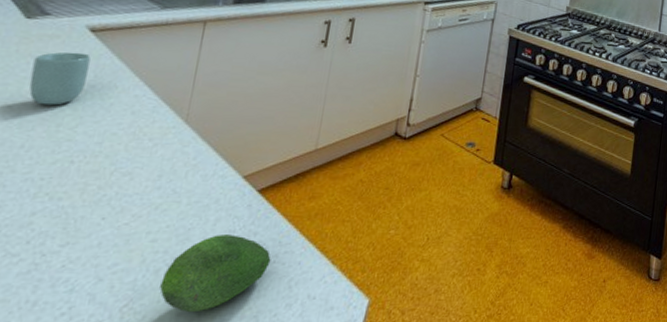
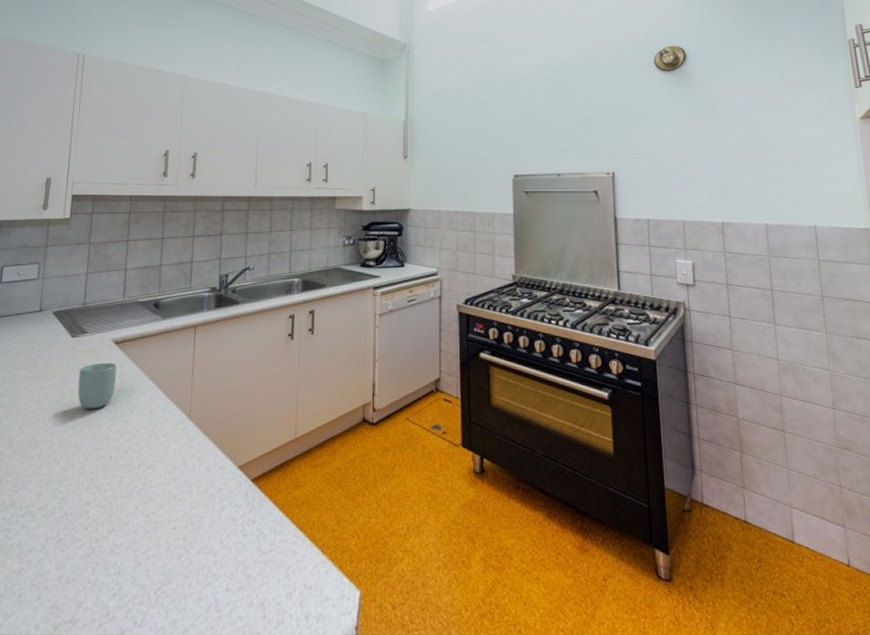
fruit: present [160,235,271,312] -> none [183,523,269,597]

